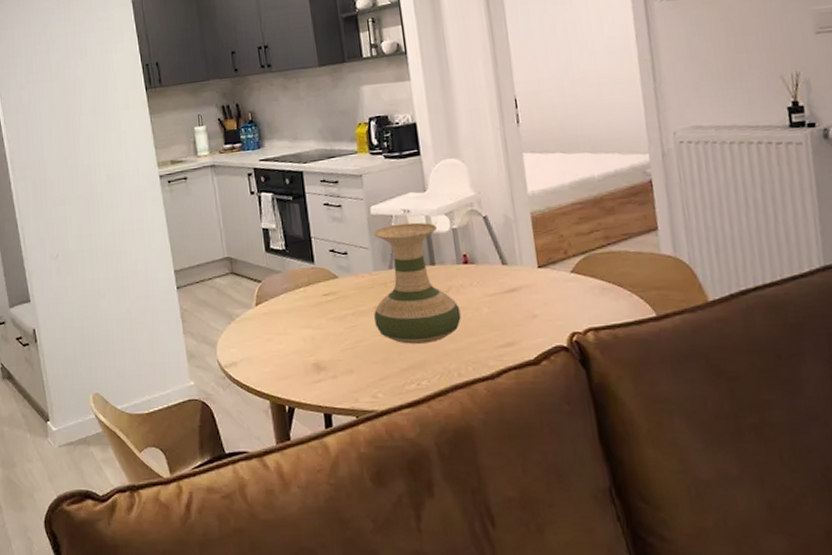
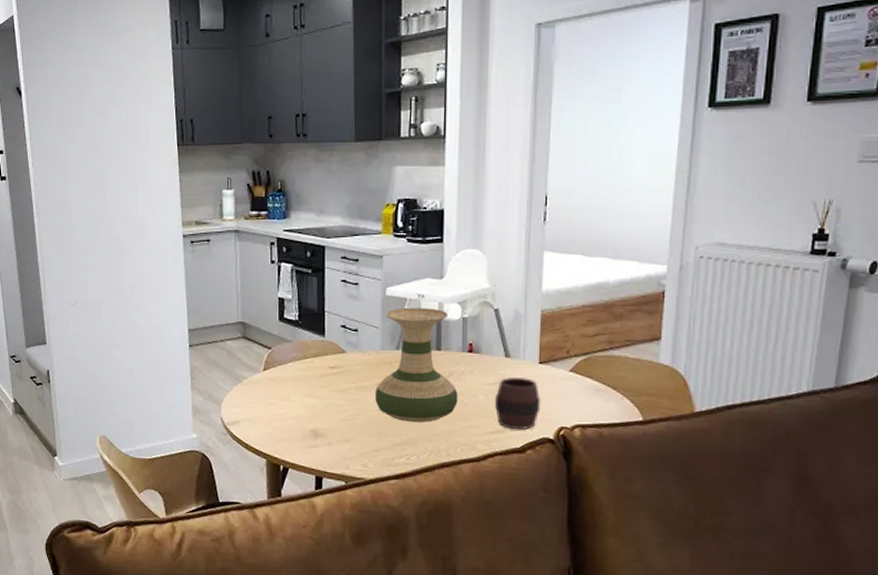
cup: none [499,284,549,340] -> present [495,377,541,429]

